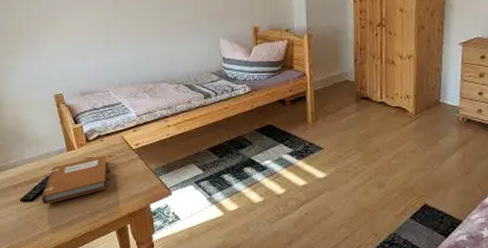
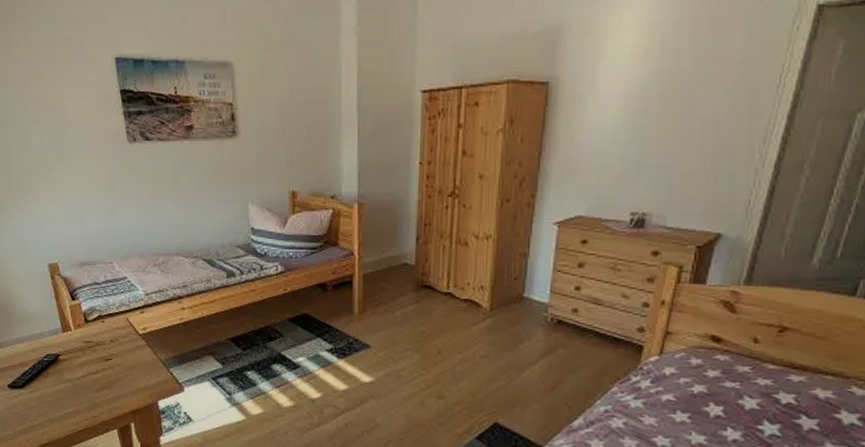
notebook: present [41,155,108,205] -> none [32,339,110,394]

